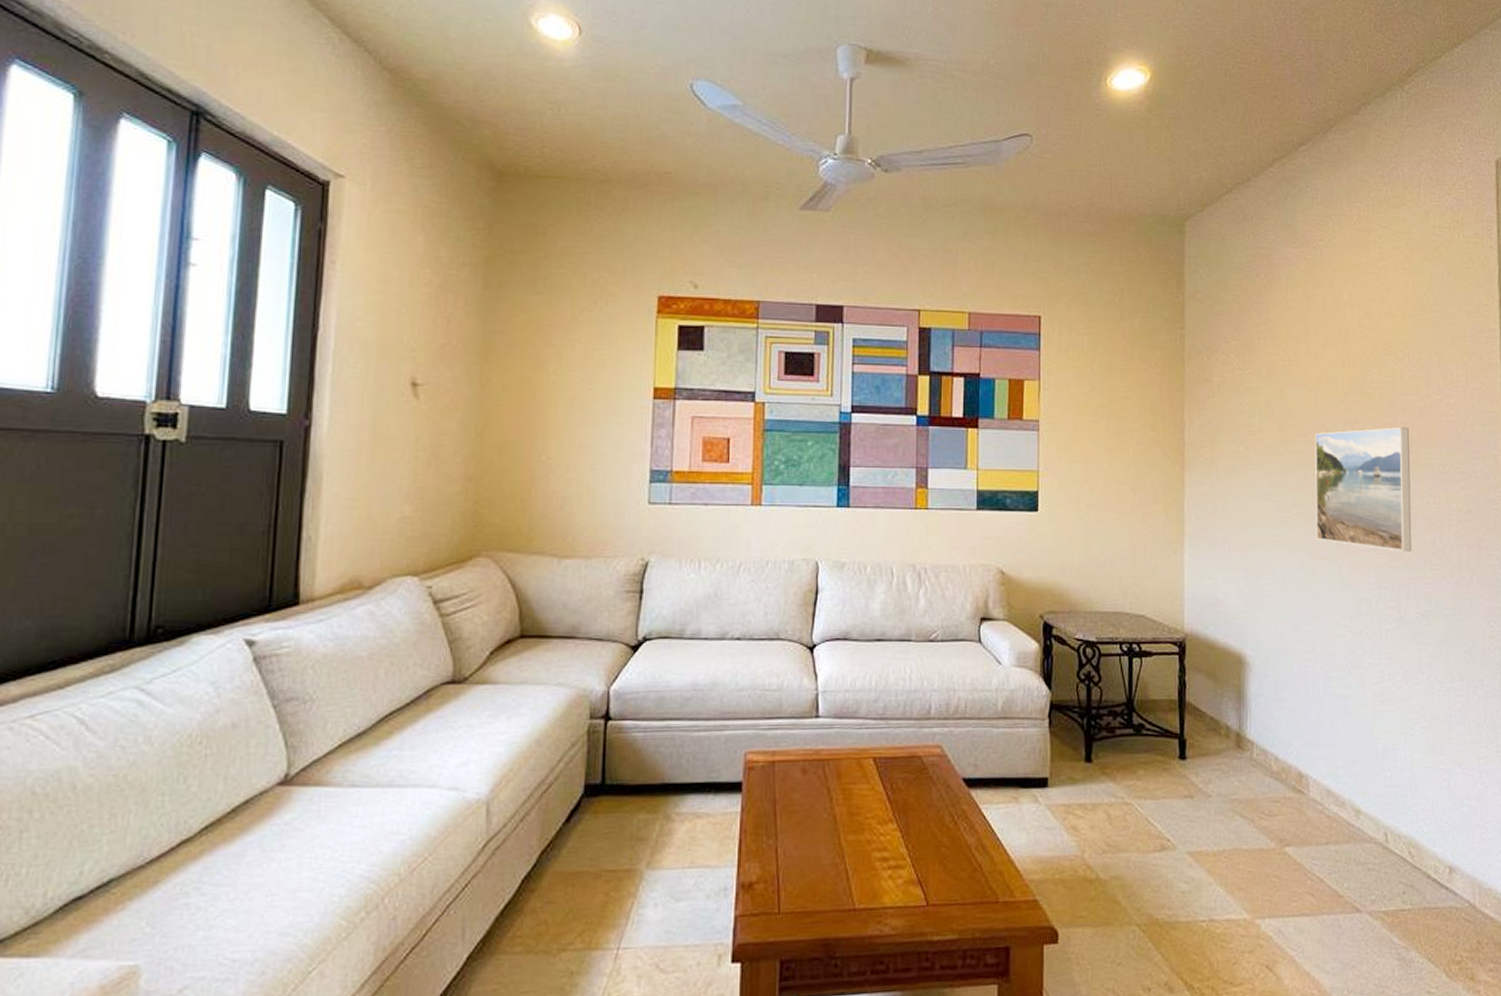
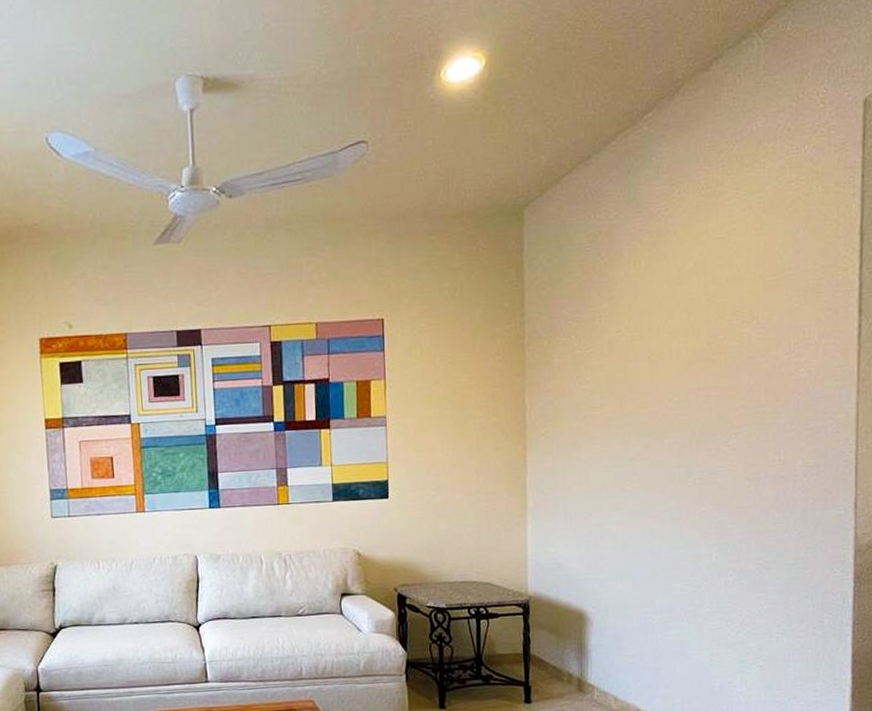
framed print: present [1314,427,1412,551] -> none [656,390,756,509]

